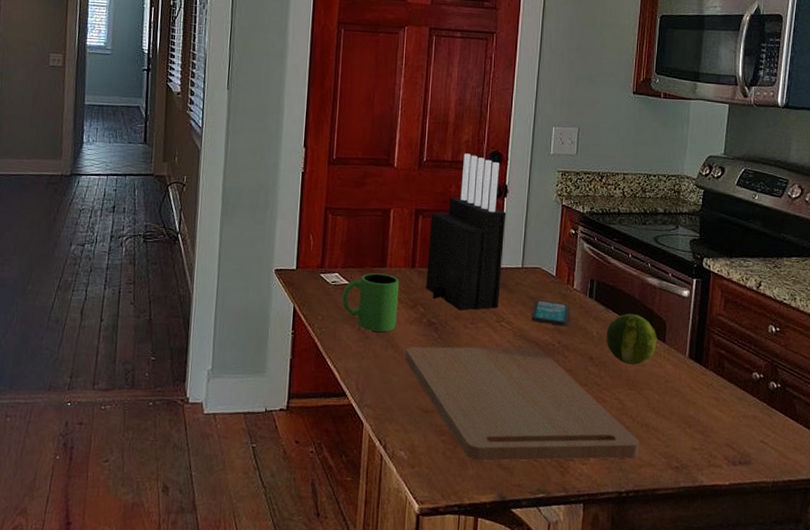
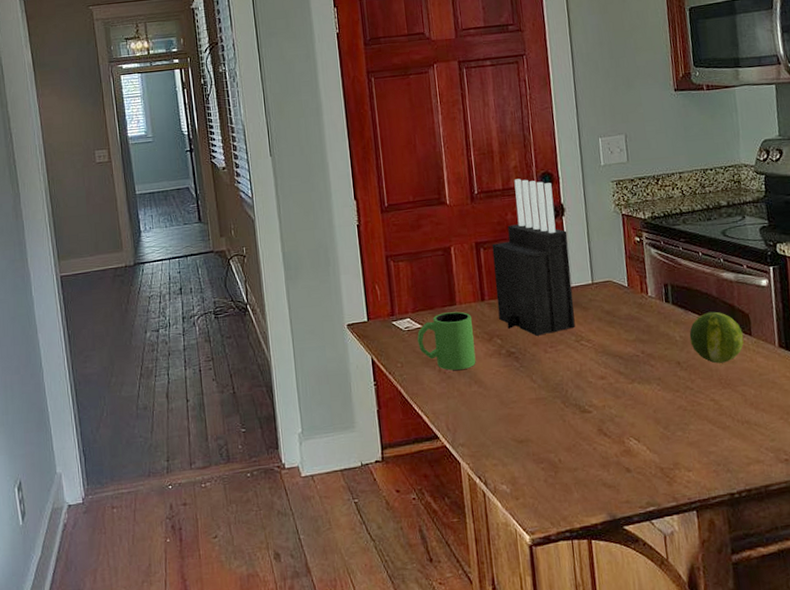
cutting board: present [405,346,639,462] -> none [490,361,745,484]
smartphone: present [531,300,570,326] -> none [610,312,650,336]

